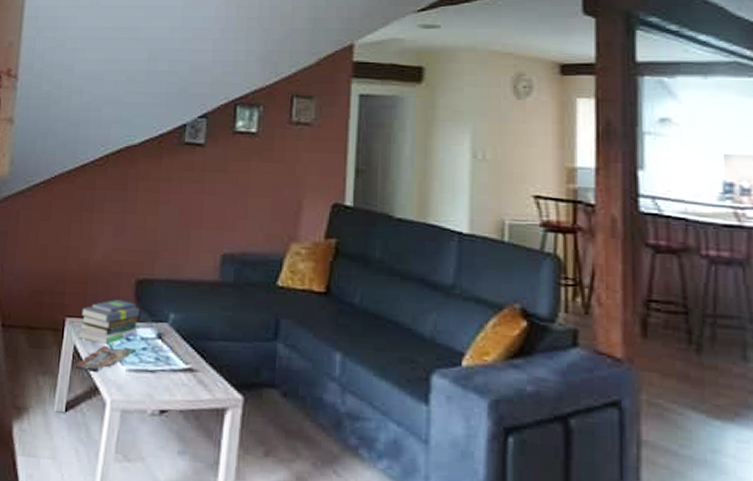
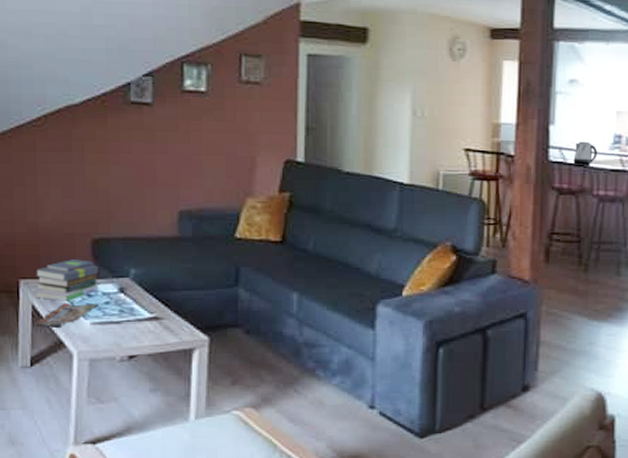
kettle: none [671,189,704,222] -> present [573,141,598,168]

